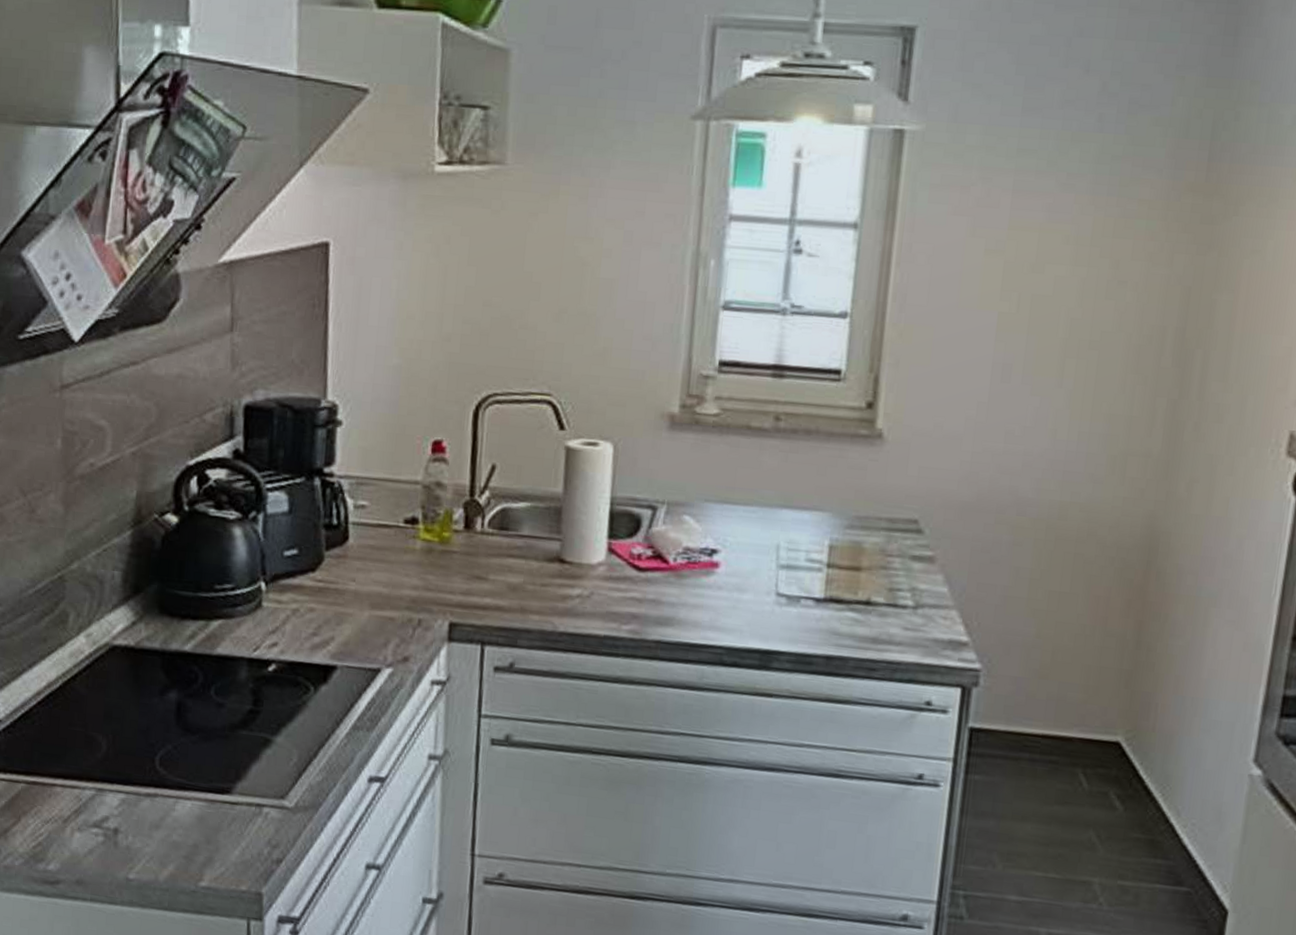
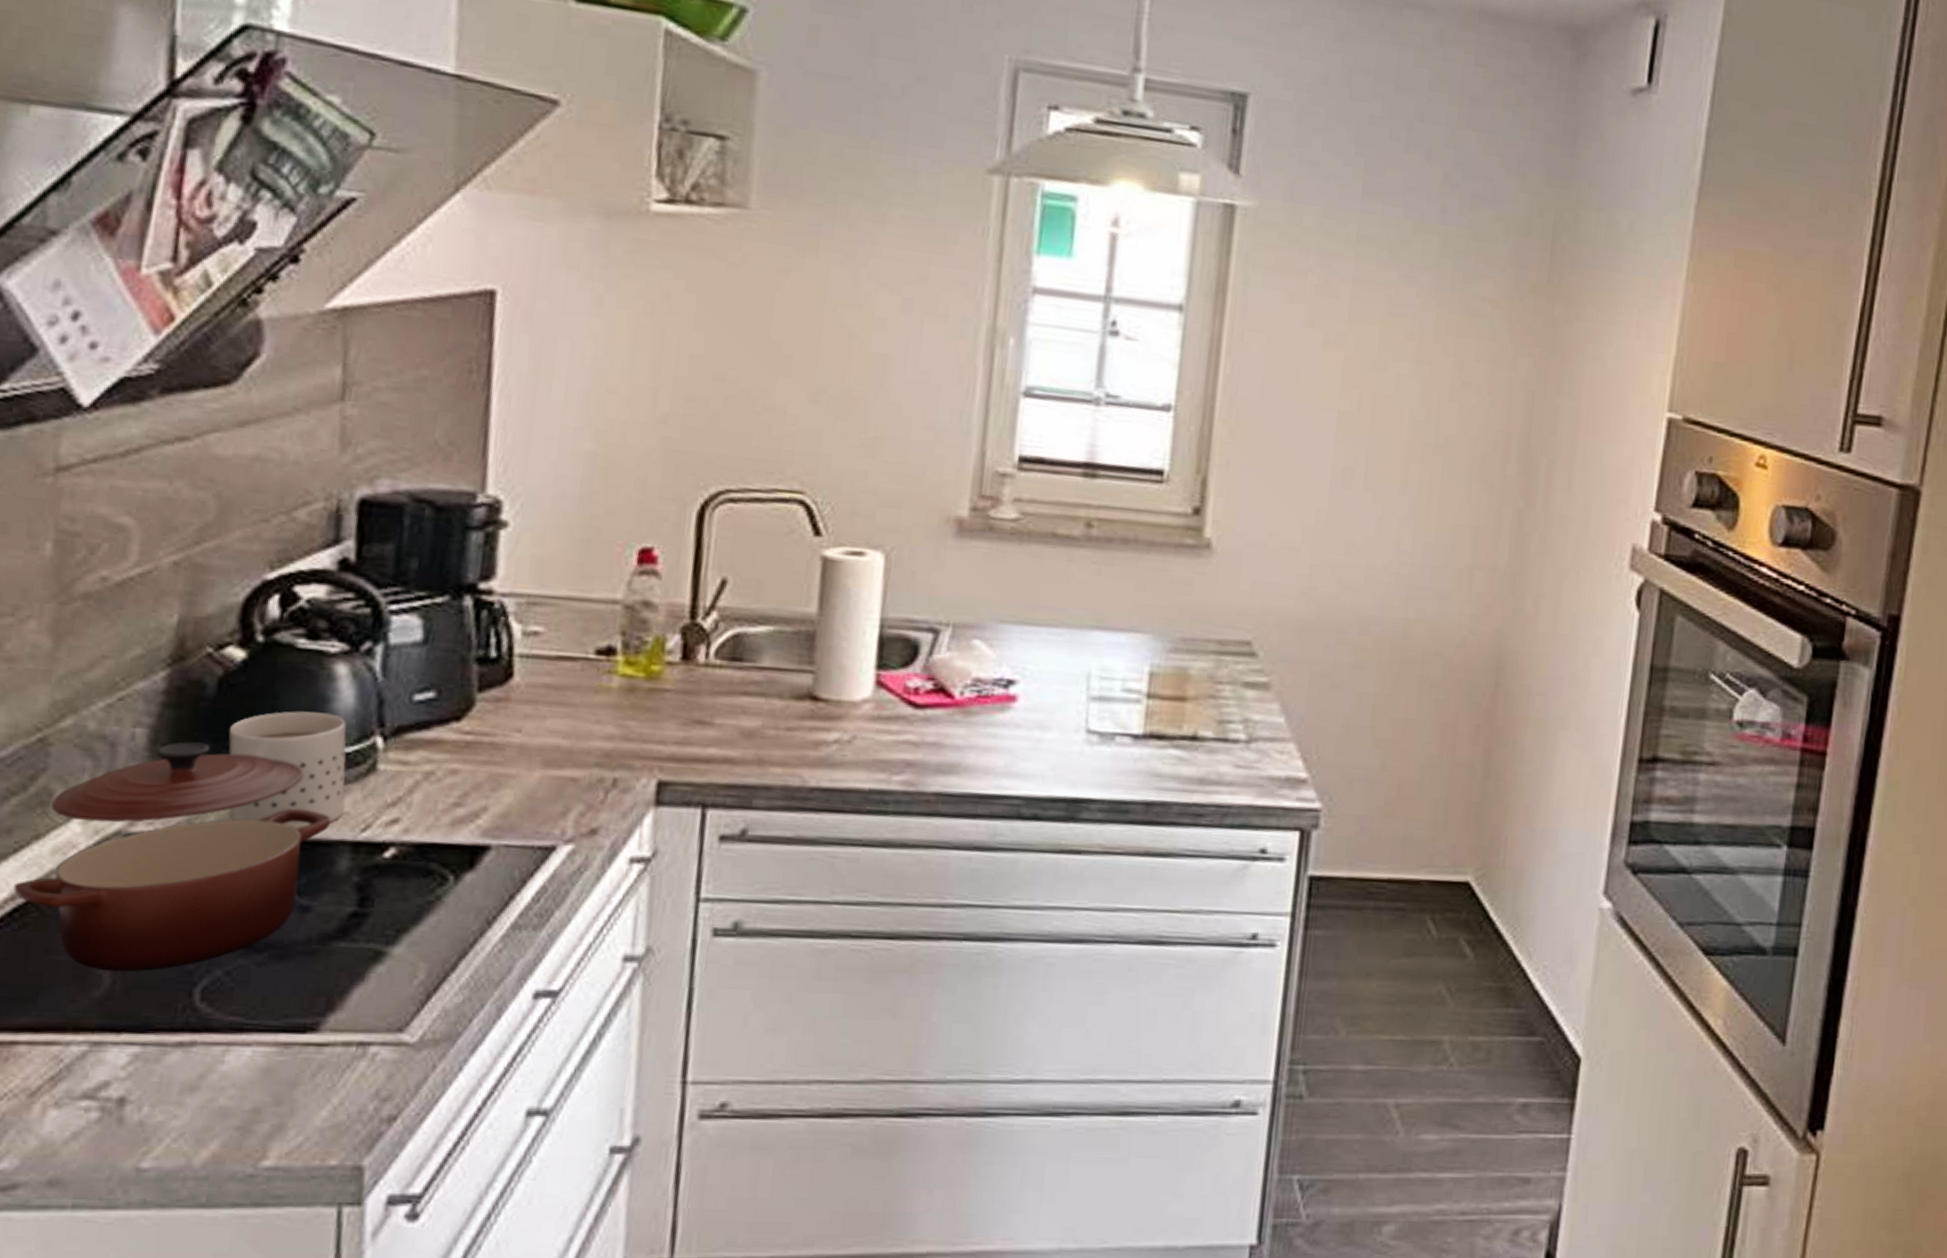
saucepan: none [49,581,234,742] -> present [13,741,331,972]
mug: none [169,561,243,648] -> present [228,711,347,829]

